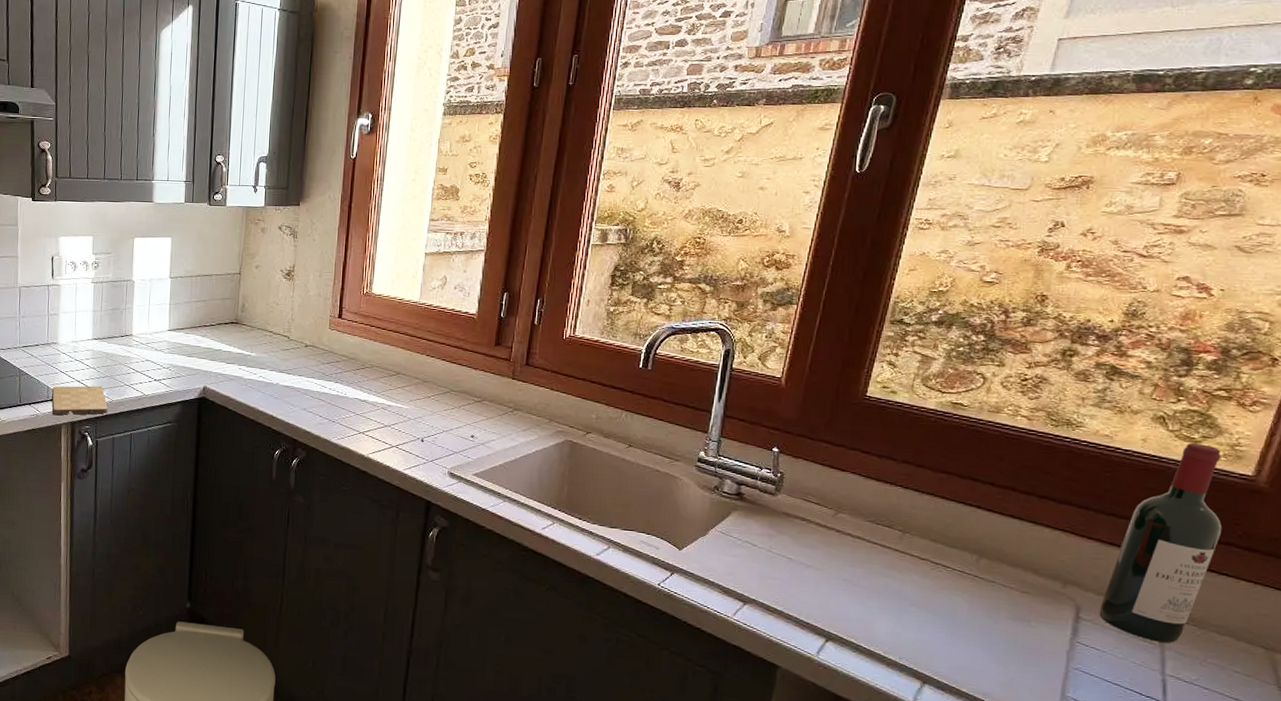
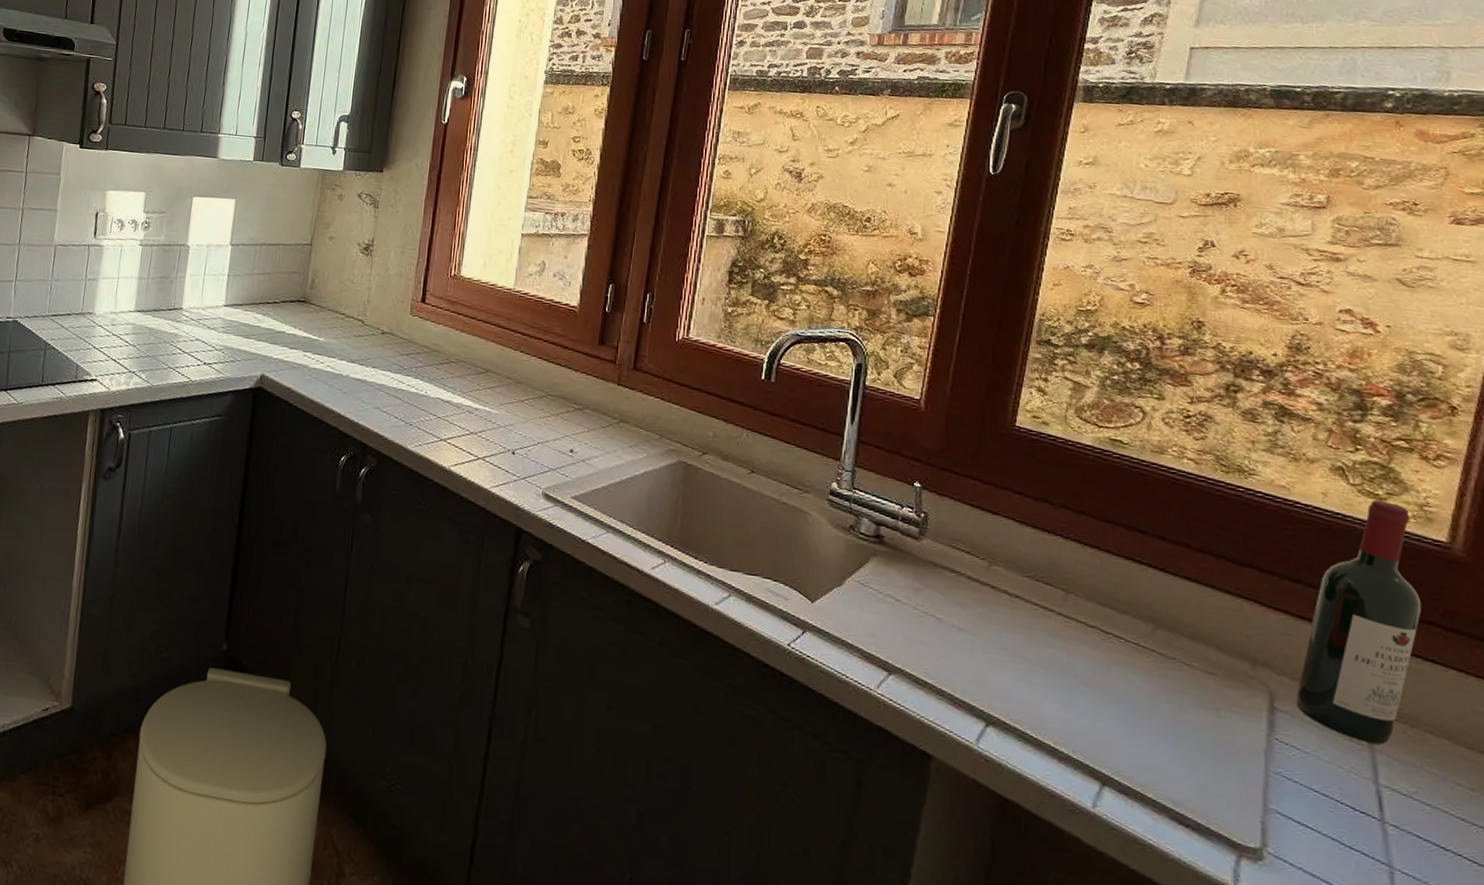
cutting board: present [51,385,108,415] -> none [79,364,147,402]

